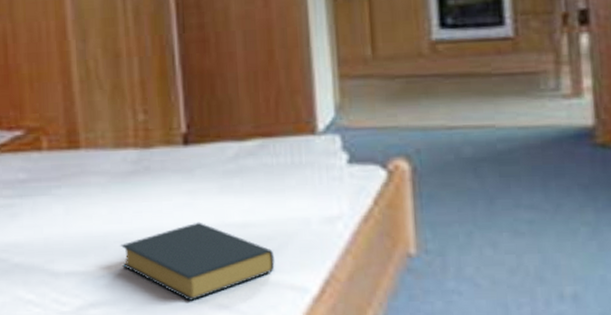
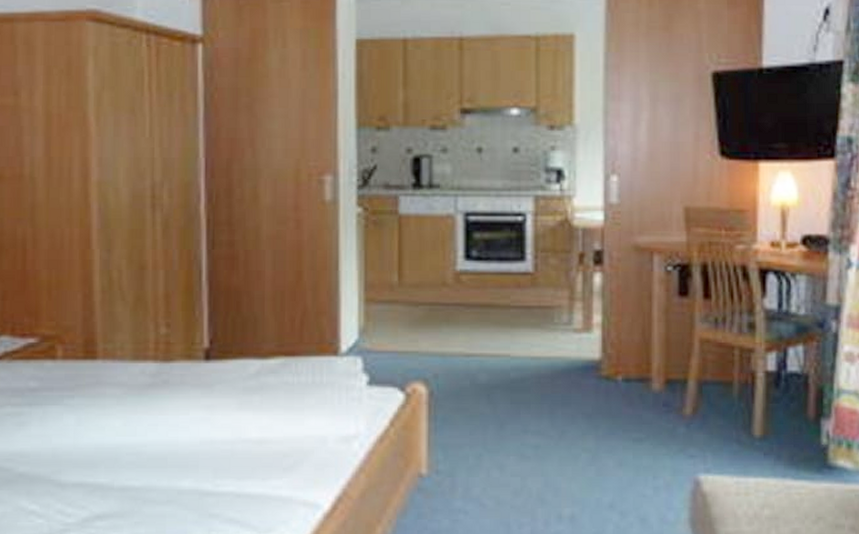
hardback book: present [120,222,275,301] -> none [132,436,289,514]

